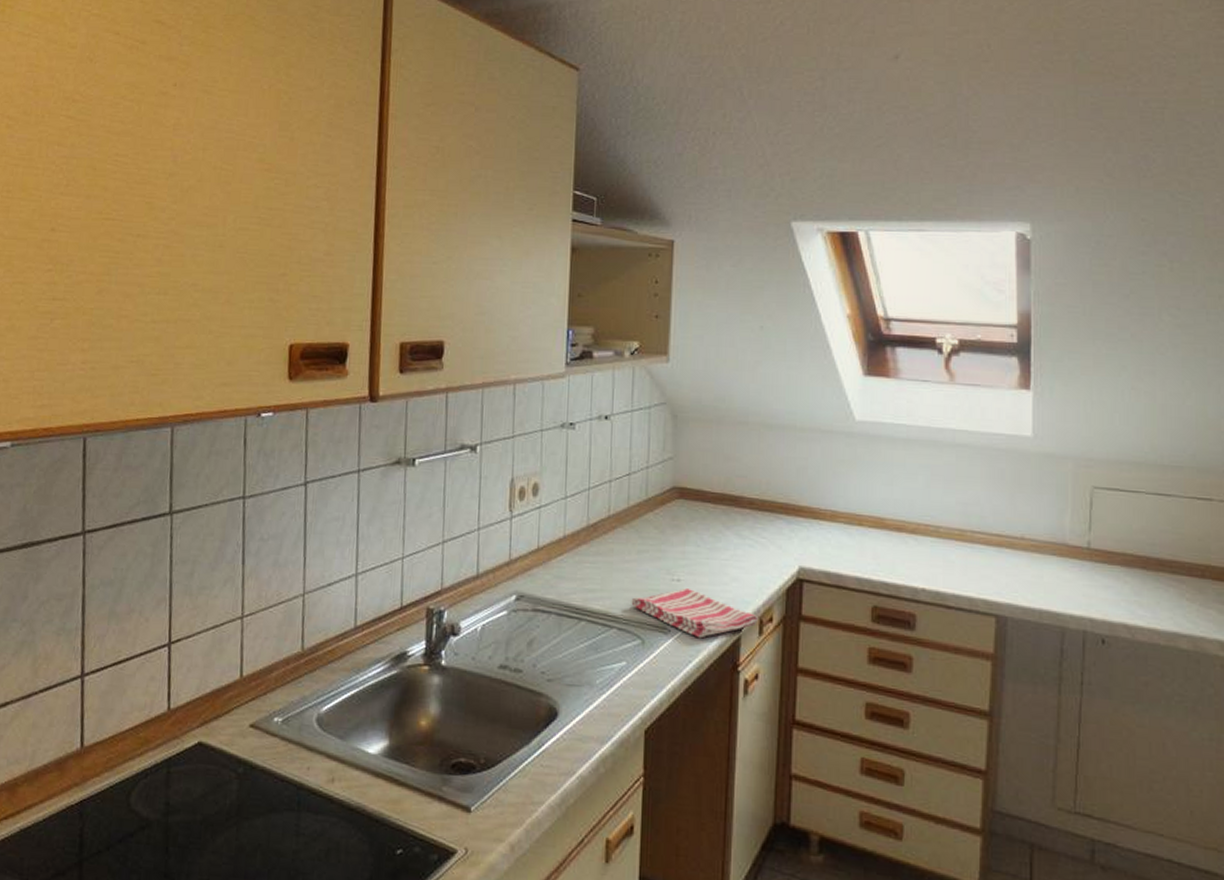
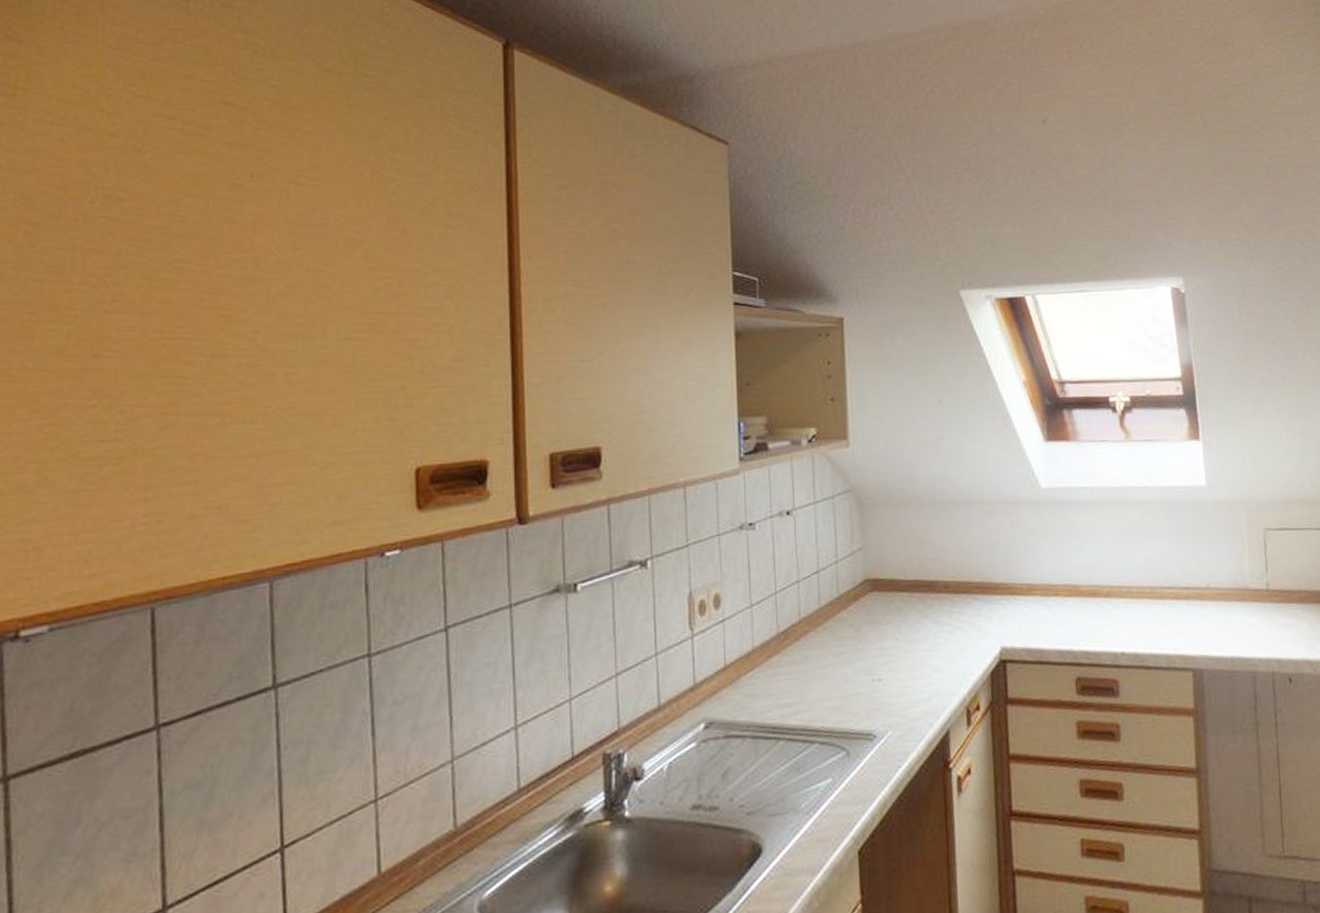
dish towel: present [631,587,759,639] -> none [831,686,966,740]

